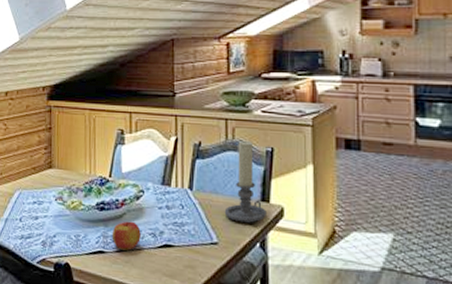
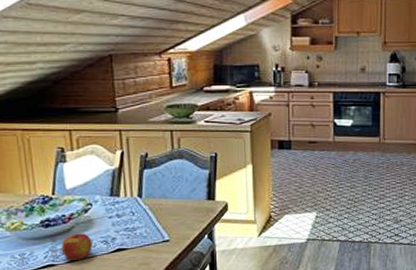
candle holder: present [224,141,266,224] -> none [174,149,213,221]

